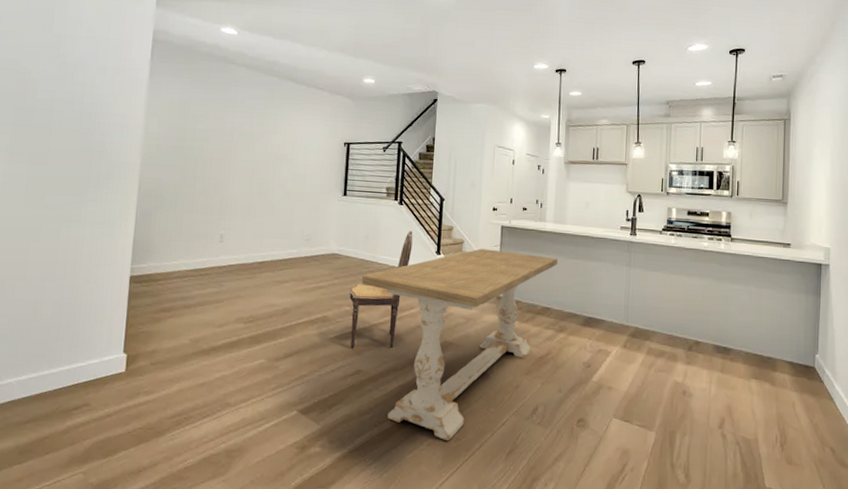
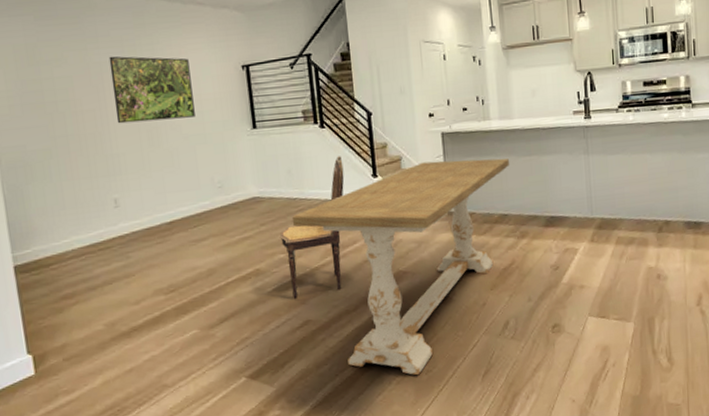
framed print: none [236,119,303,178] -> present [109,56,195,124]

